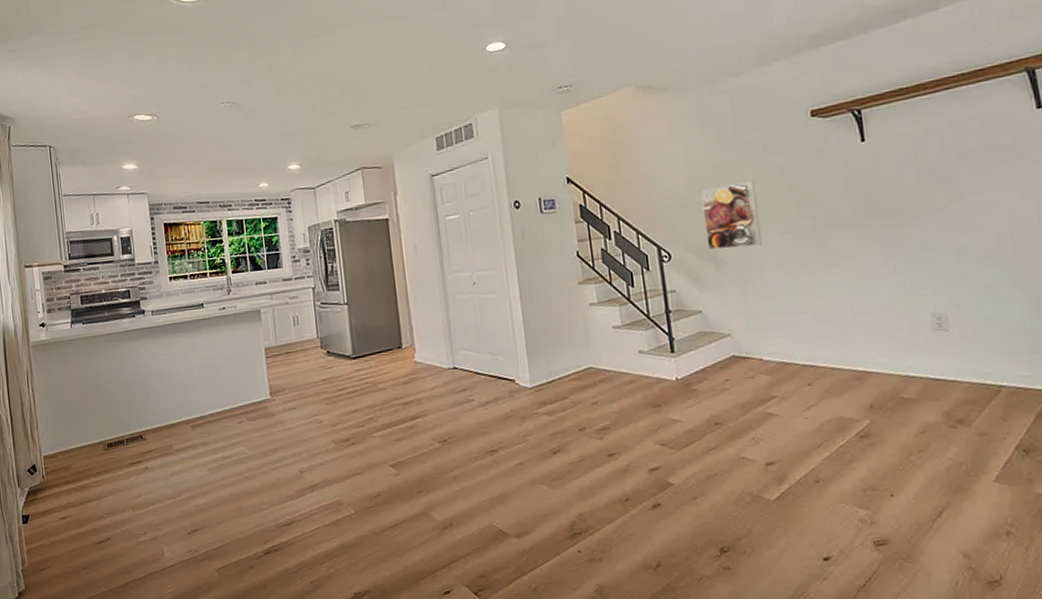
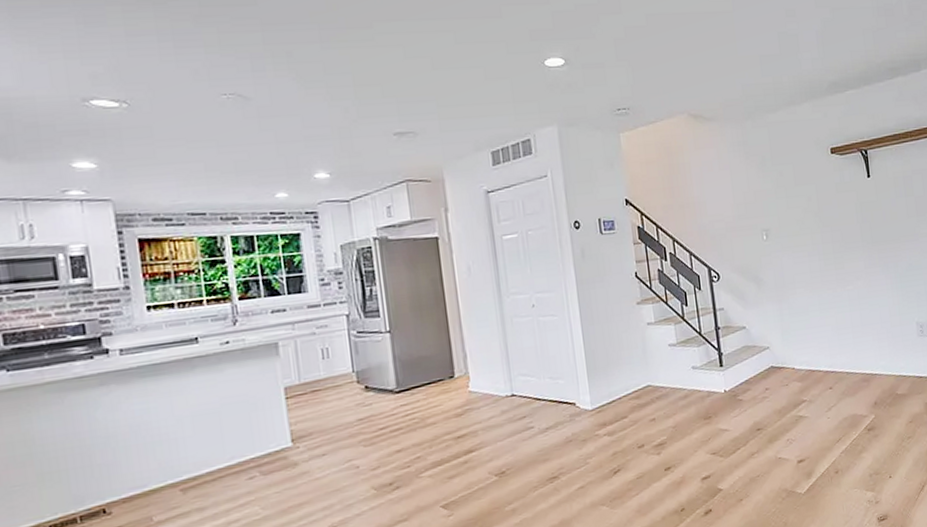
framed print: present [701,181,763,250] -> none [744,208,795,271]

